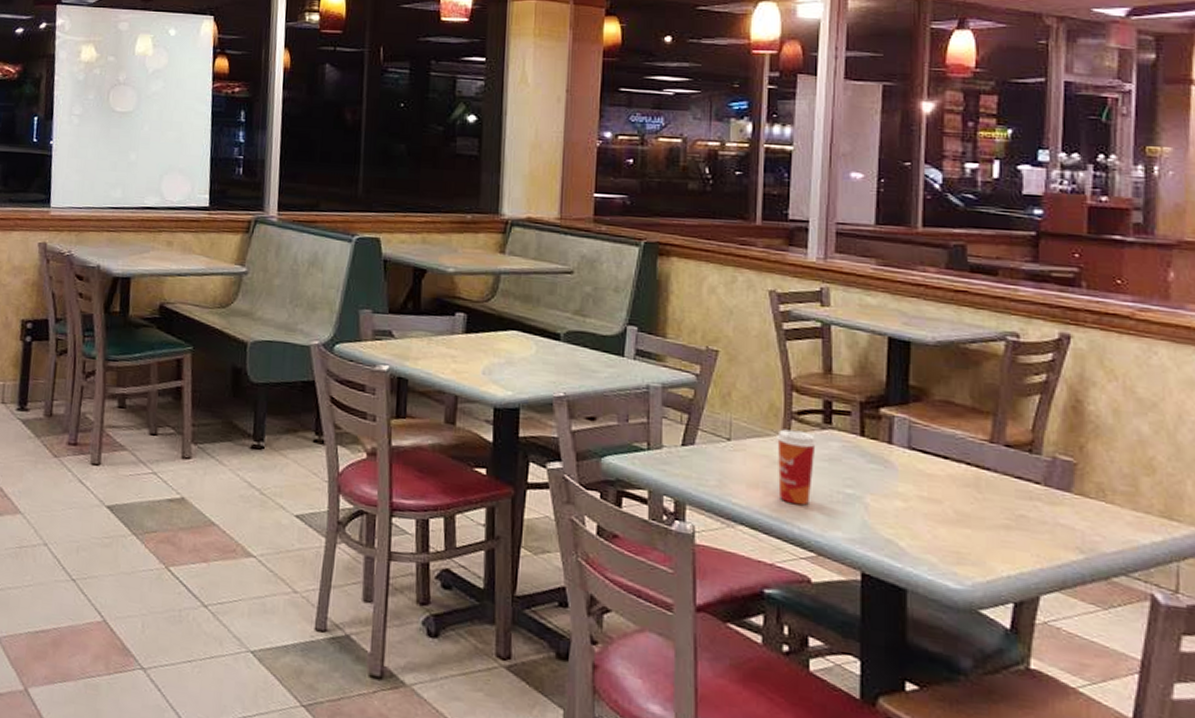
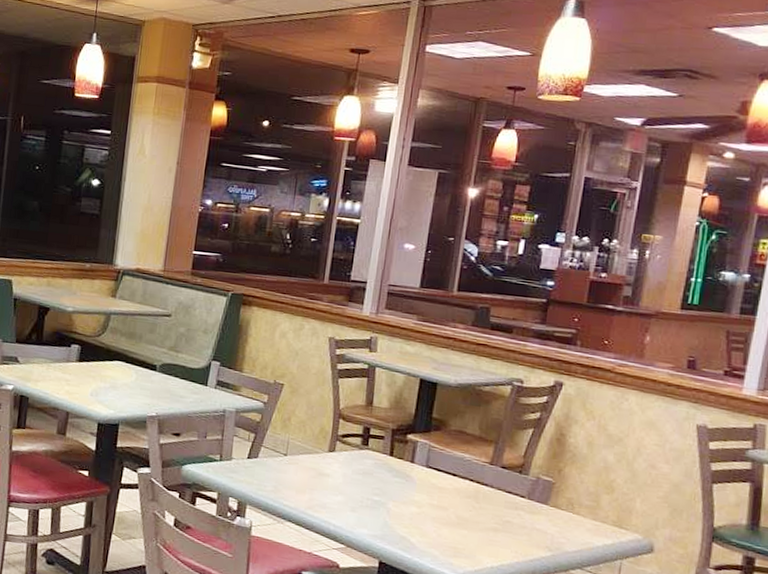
paper cup: present [777,429,816,506] -> none [321,448,355,509]

